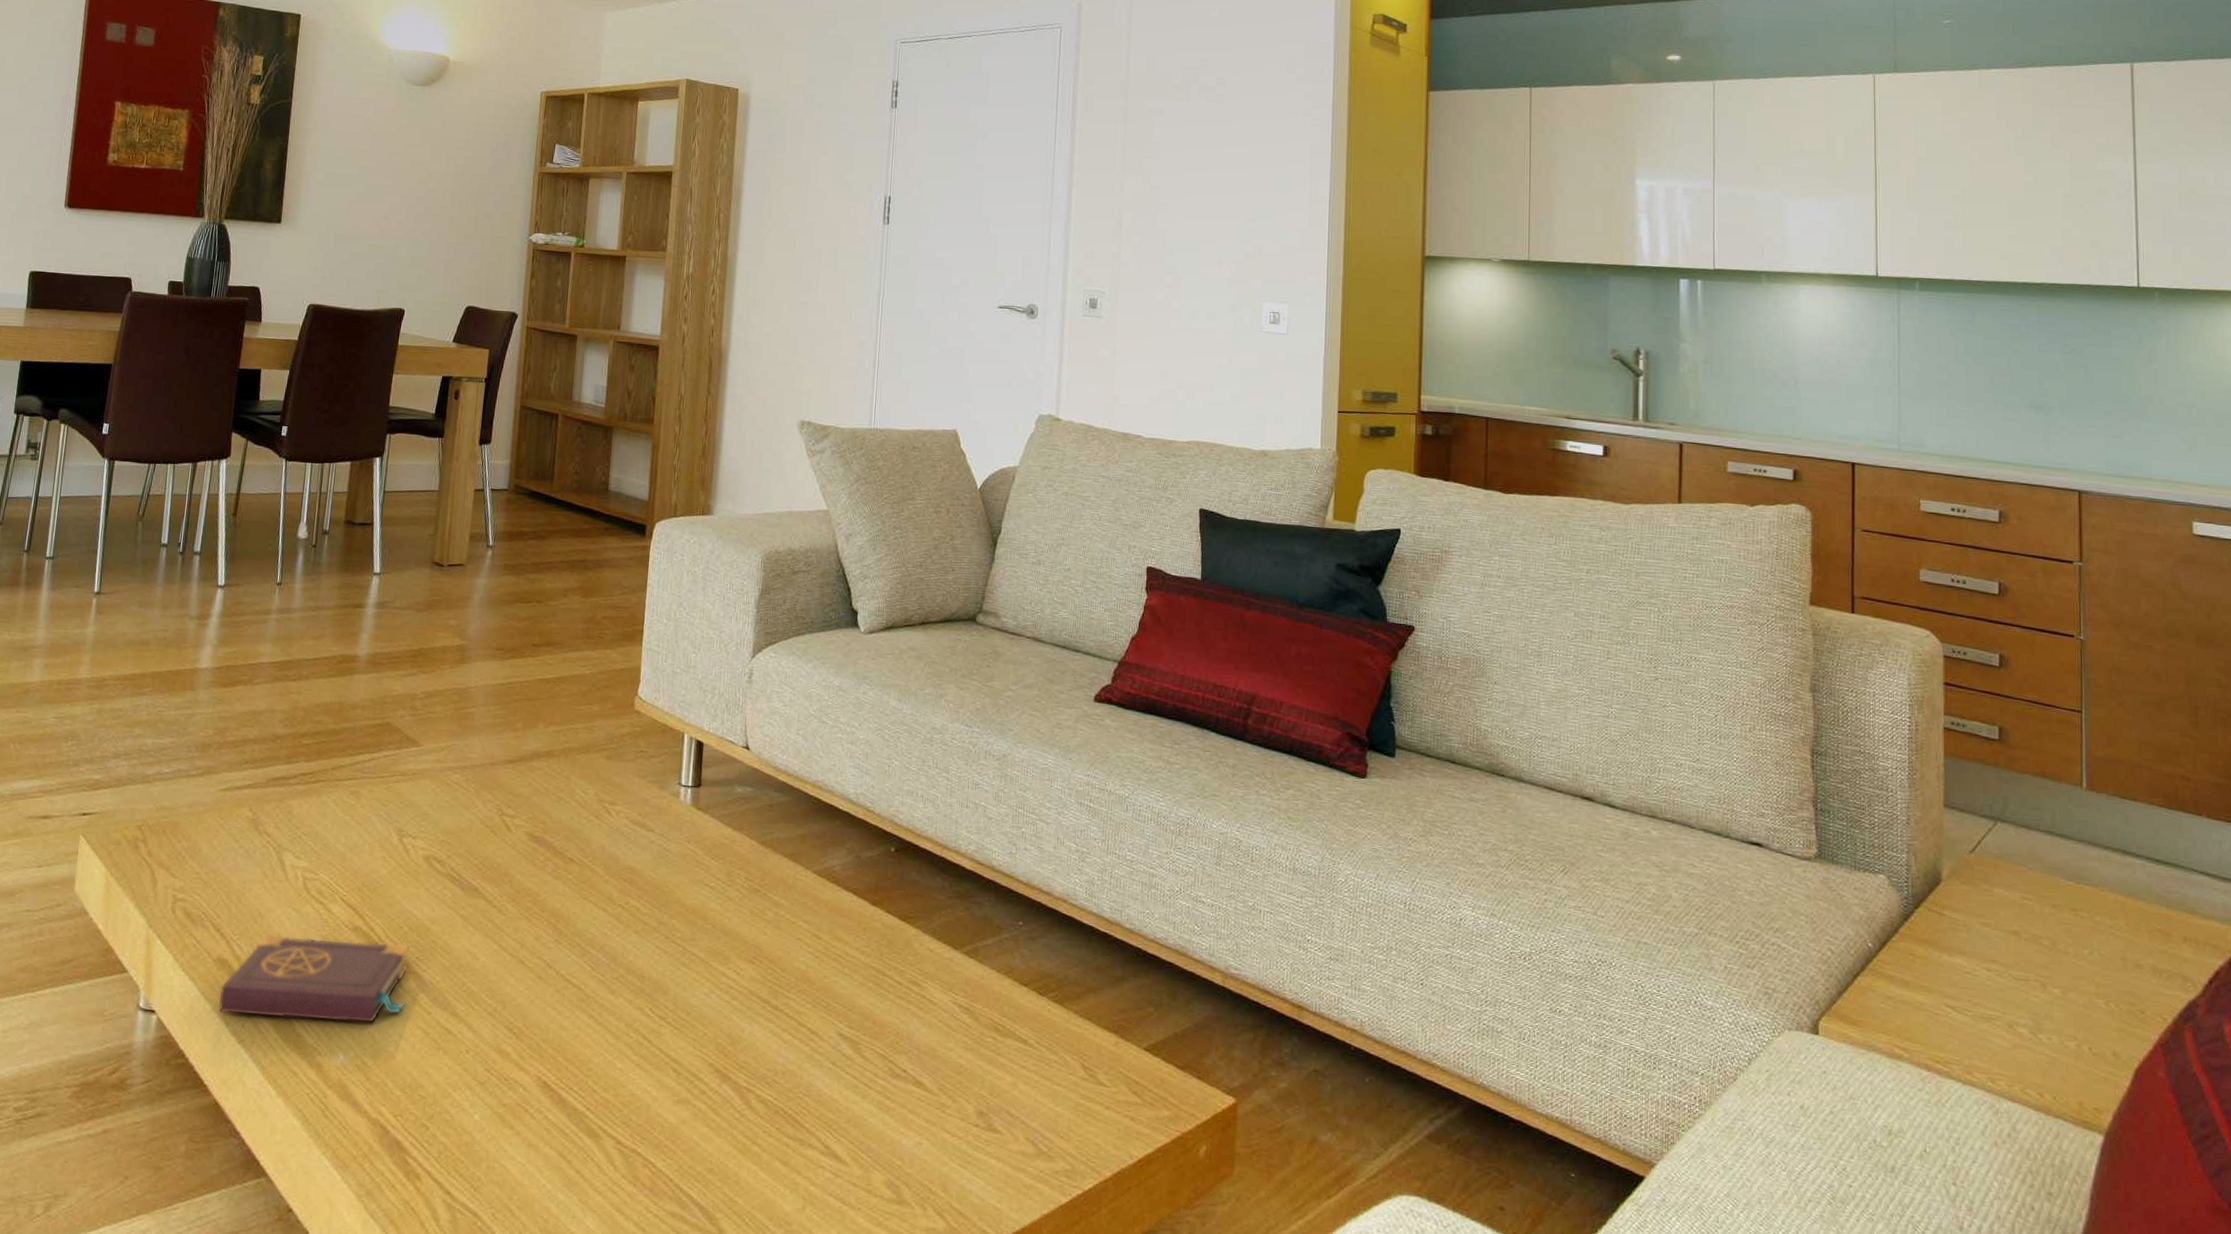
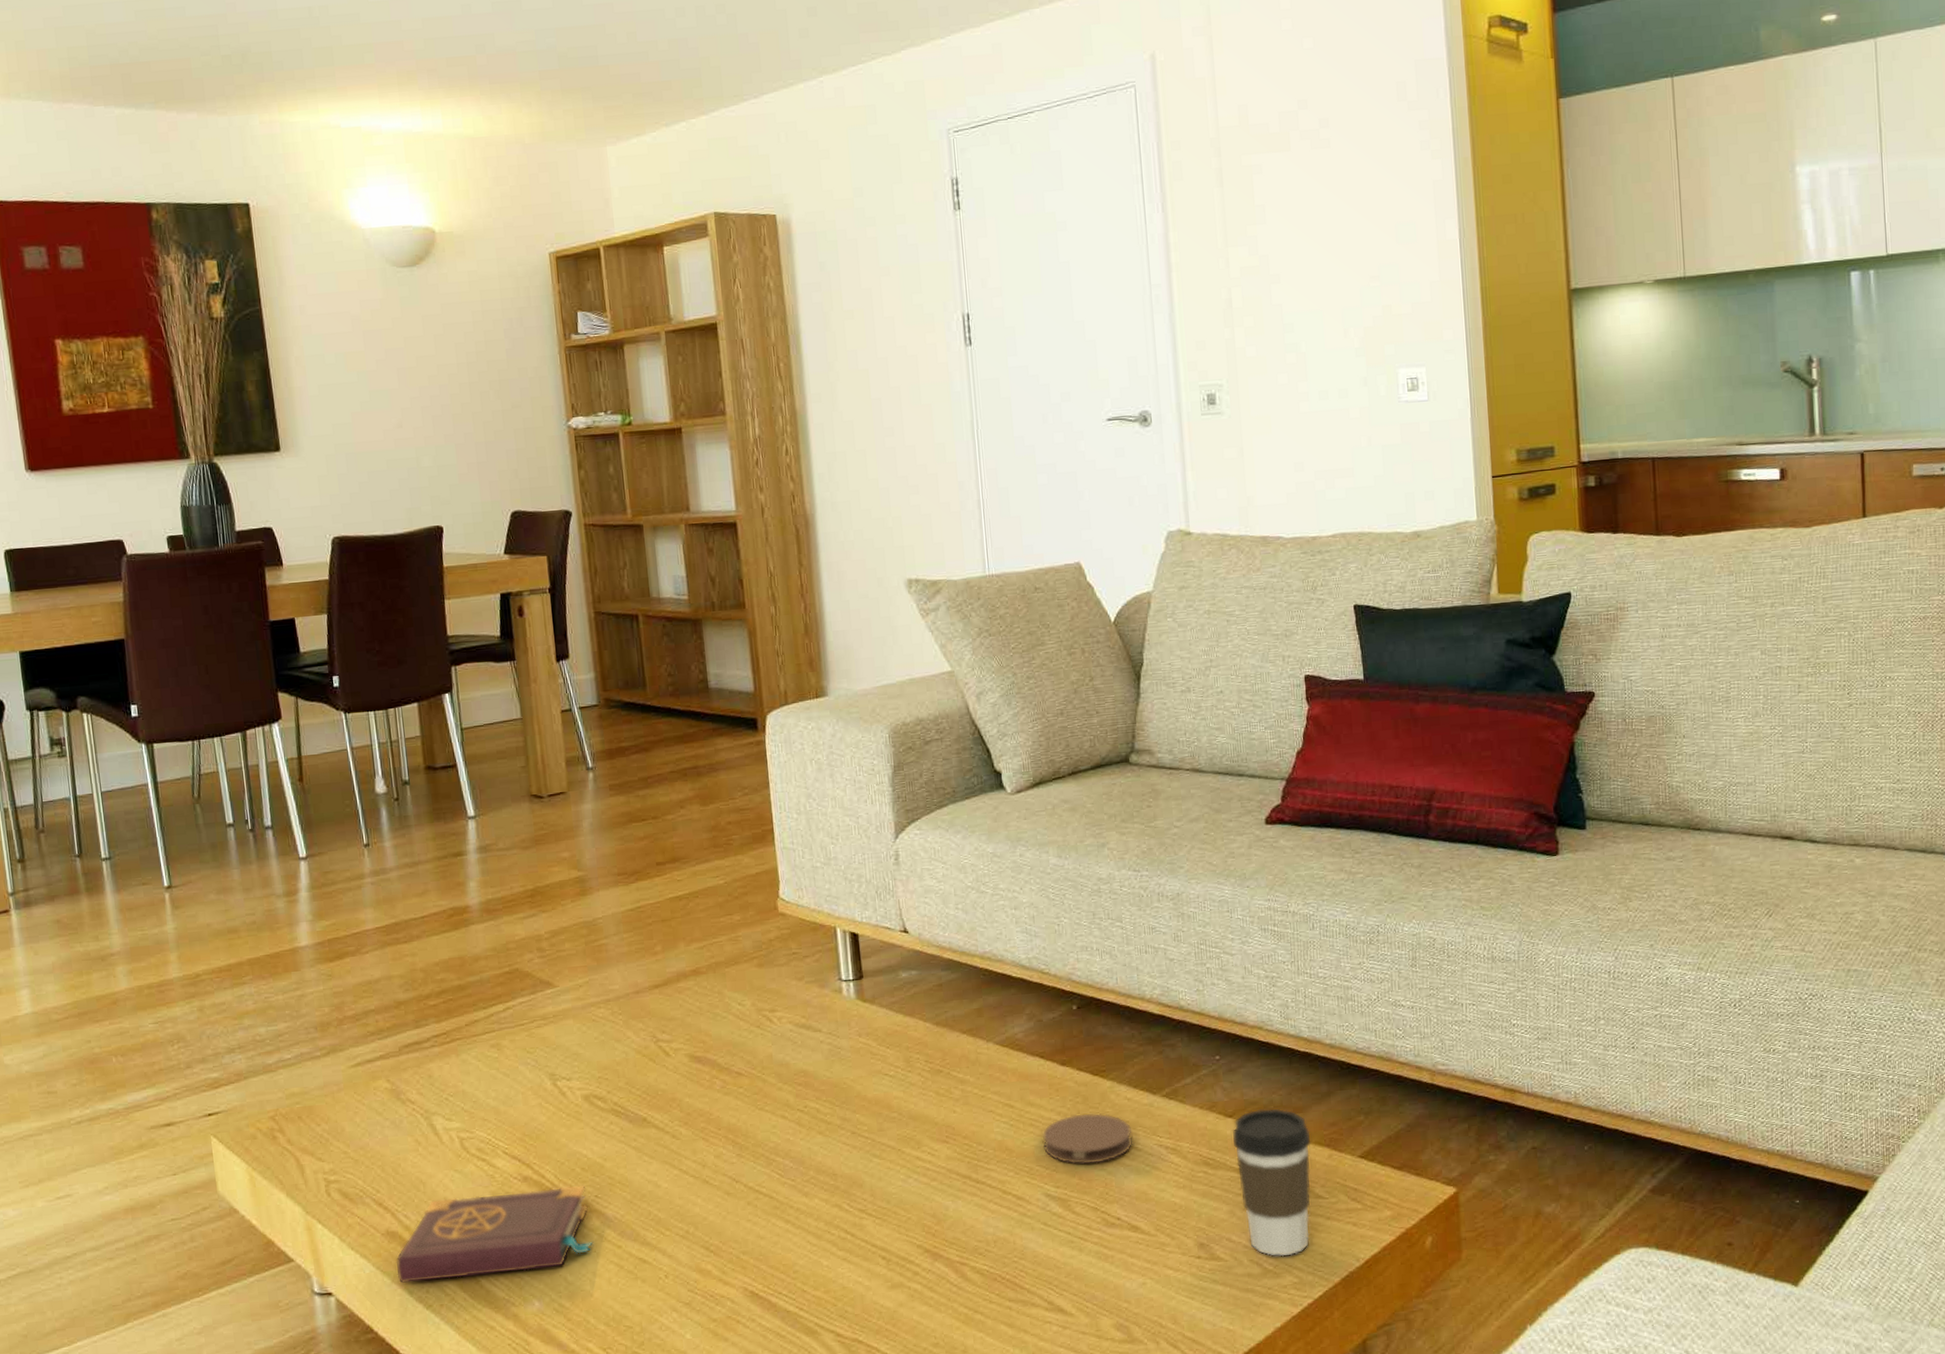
coaster: none [843,956,930,1011] -> present [1042,1113,1133,1165]
coffee cup: none [1025,982,1100,1141] -> present [1233,1108,1311,1257]

